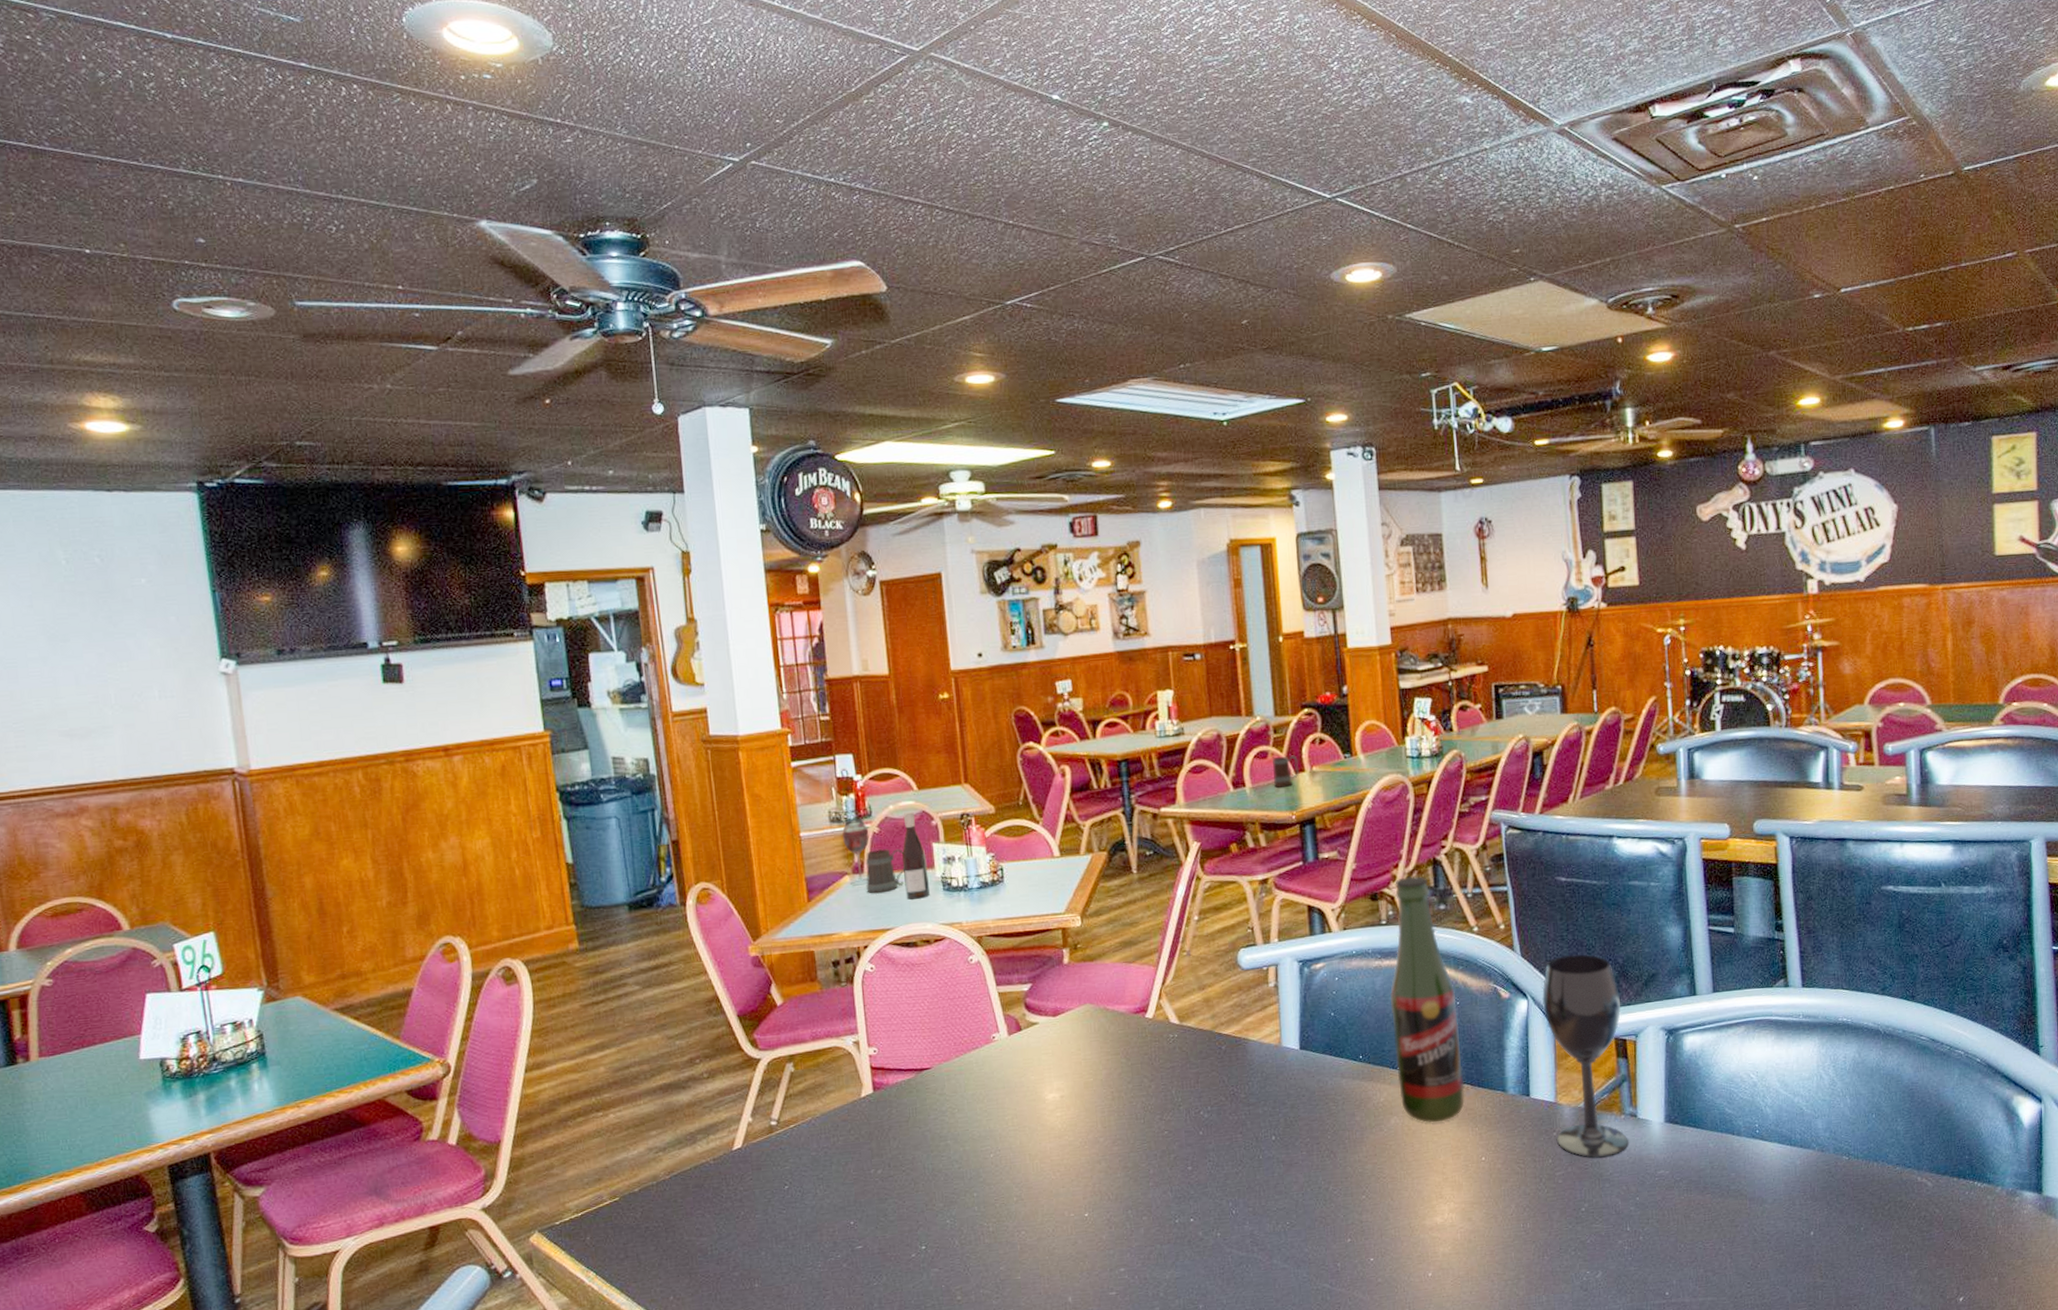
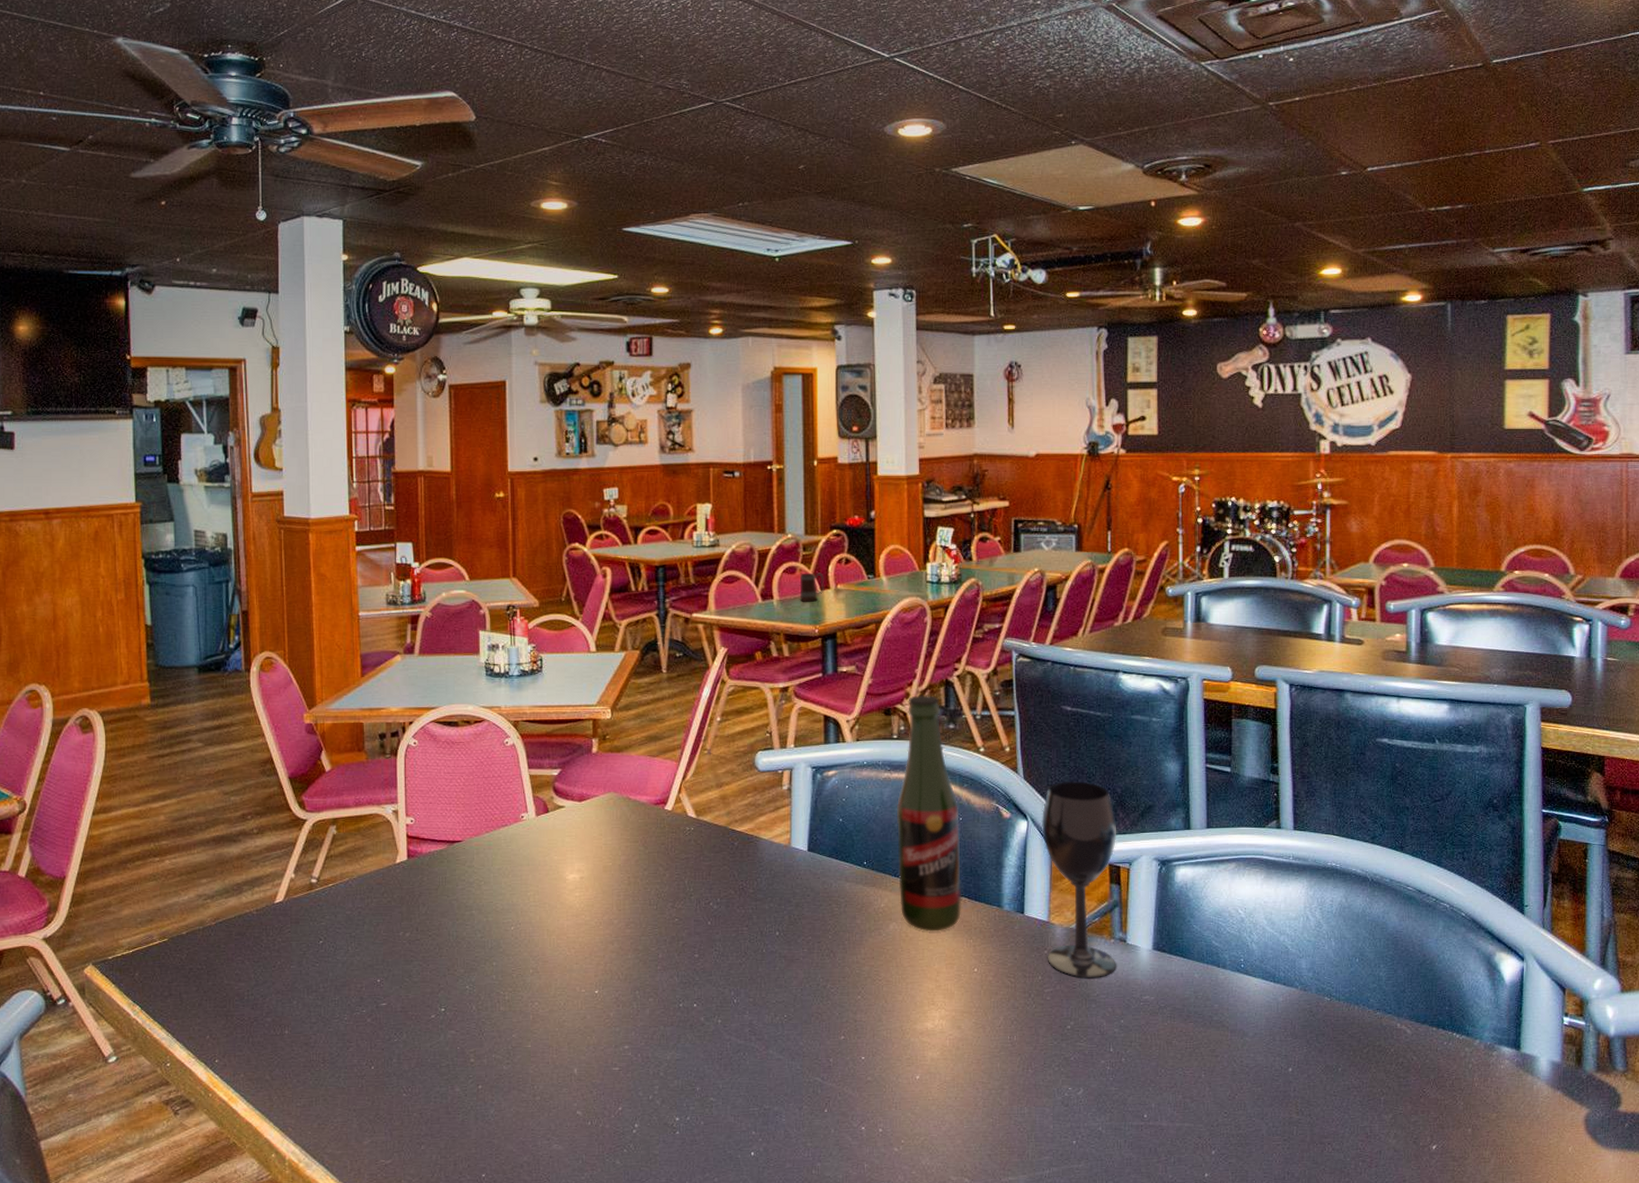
wineglass: present [842,819,870,886] -> none [398,603,422,665]
beer mug: present [865,849,905,895] -> none [415,633,452,675]
bottle: present [901,811,931,900] -> none [450,600,474,682]

